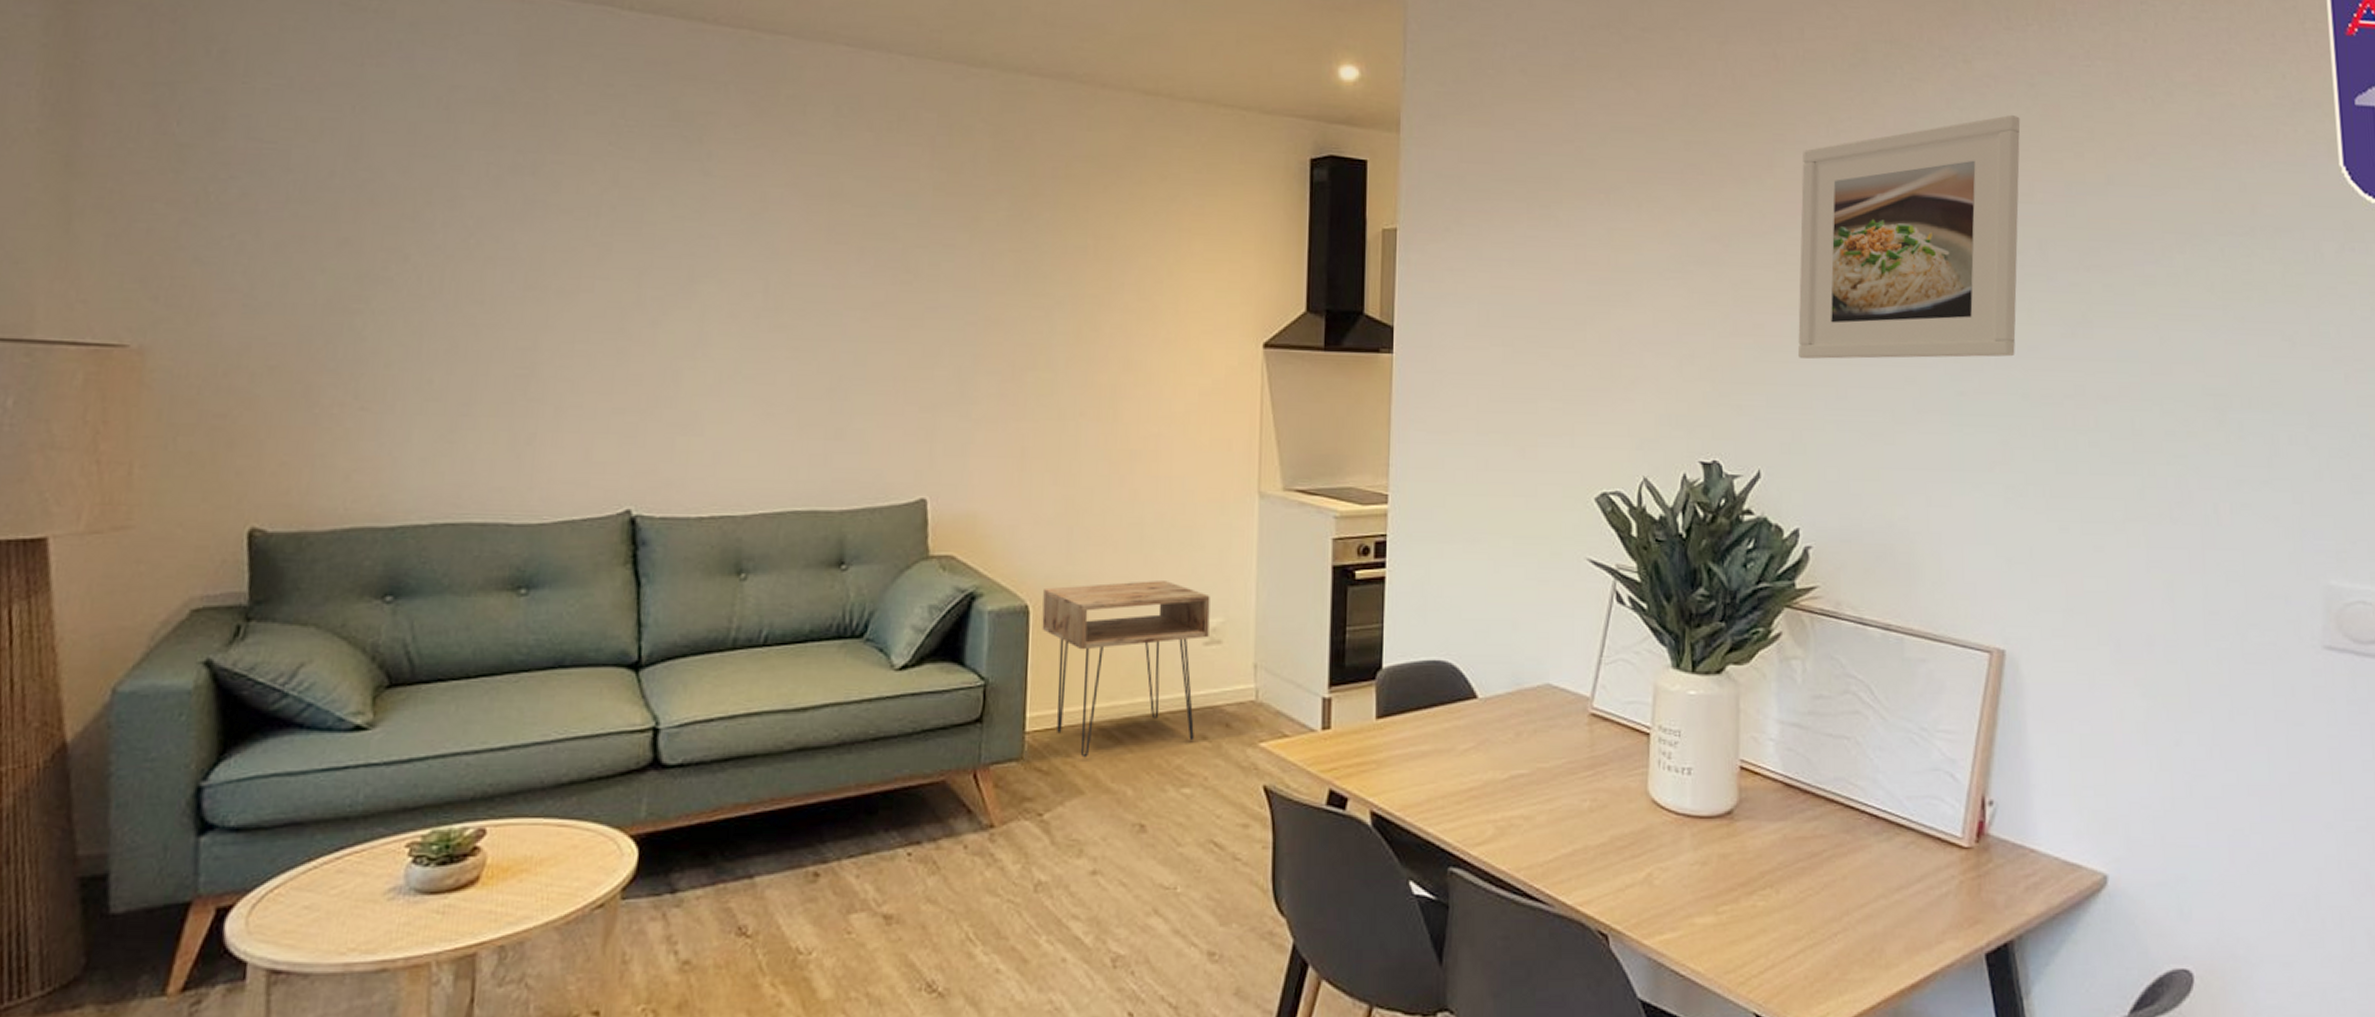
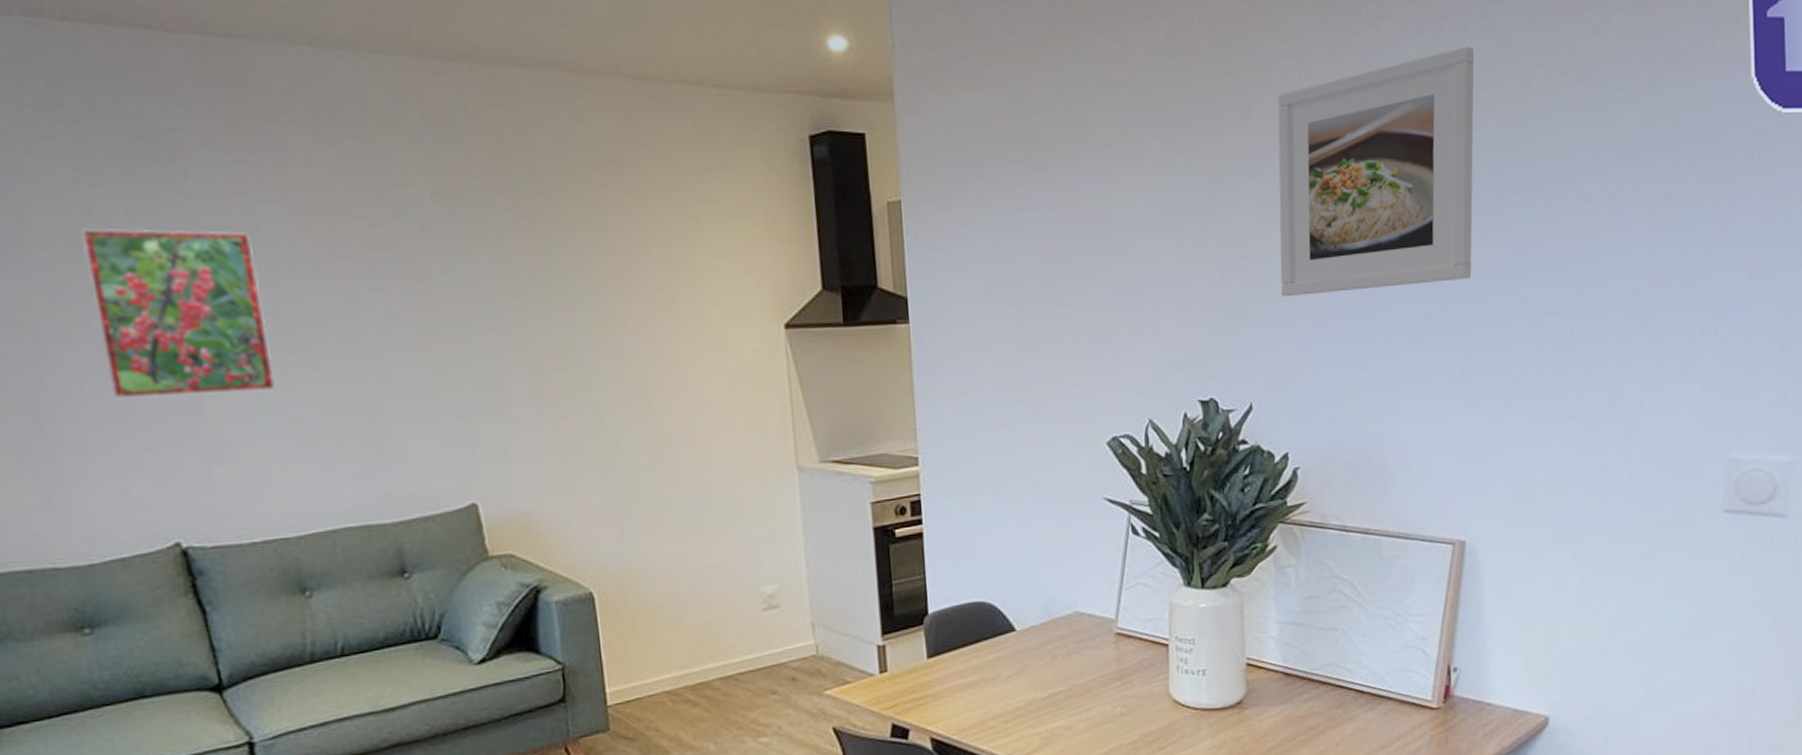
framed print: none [597,197,758,367] -> present [79,228,277,400]
nightstand: present [1042,581,1210,758] -> none [605,556,767,722]

